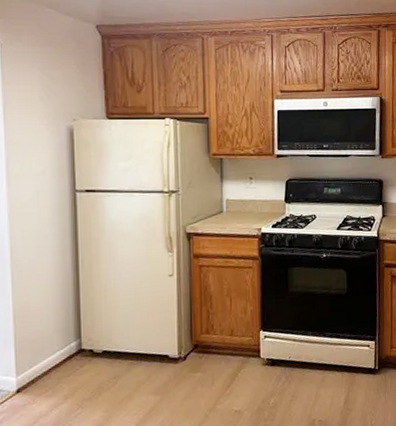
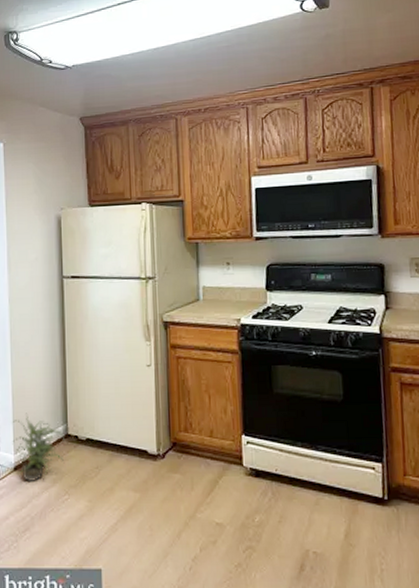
potted plant: none [13,332,78,403] -> present [12,413,65,483]

